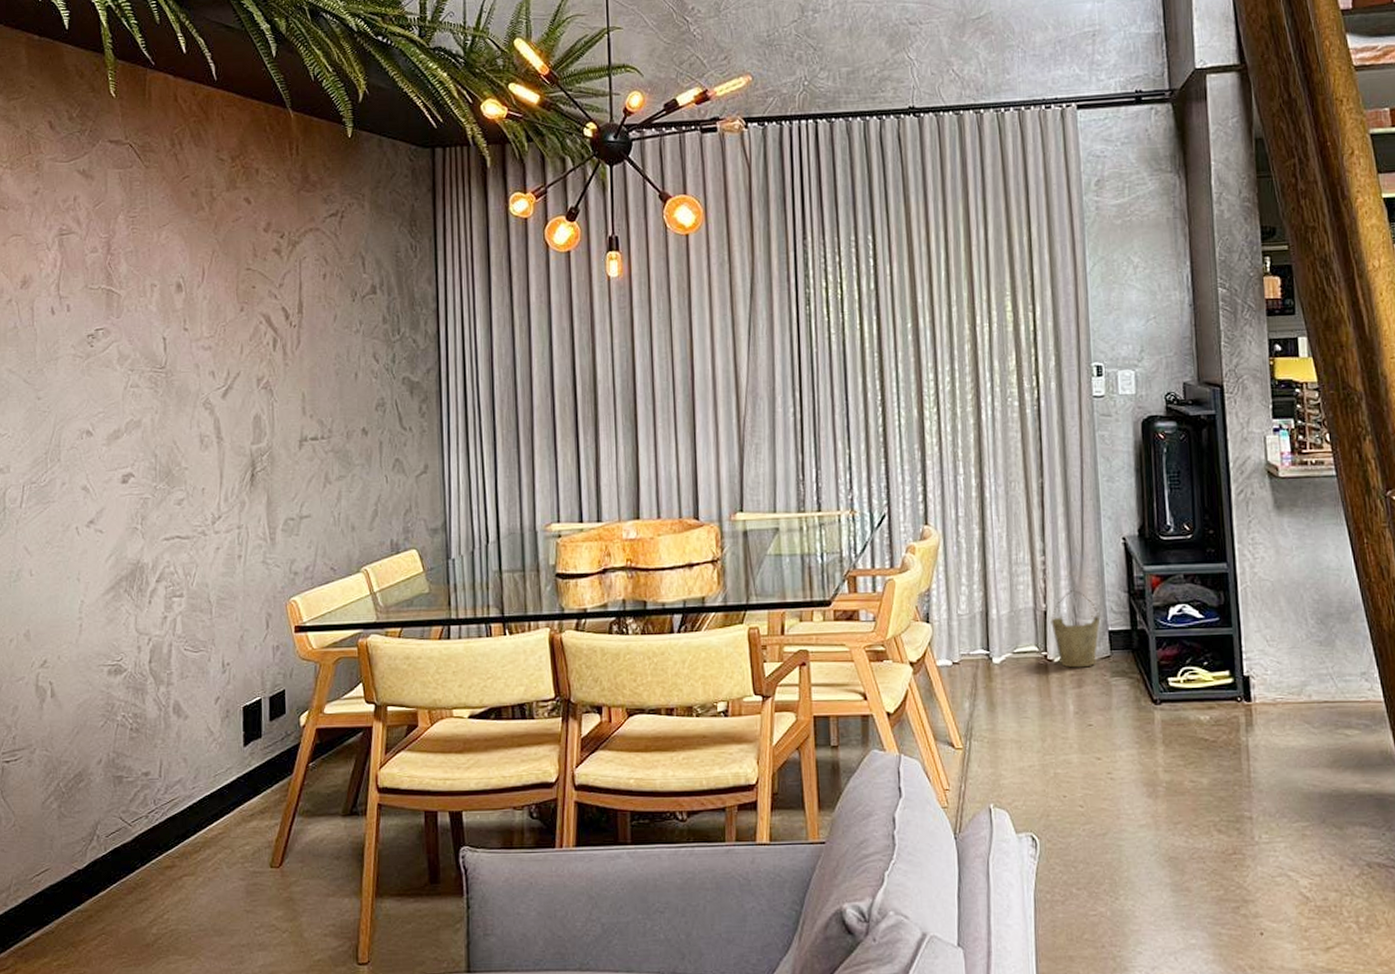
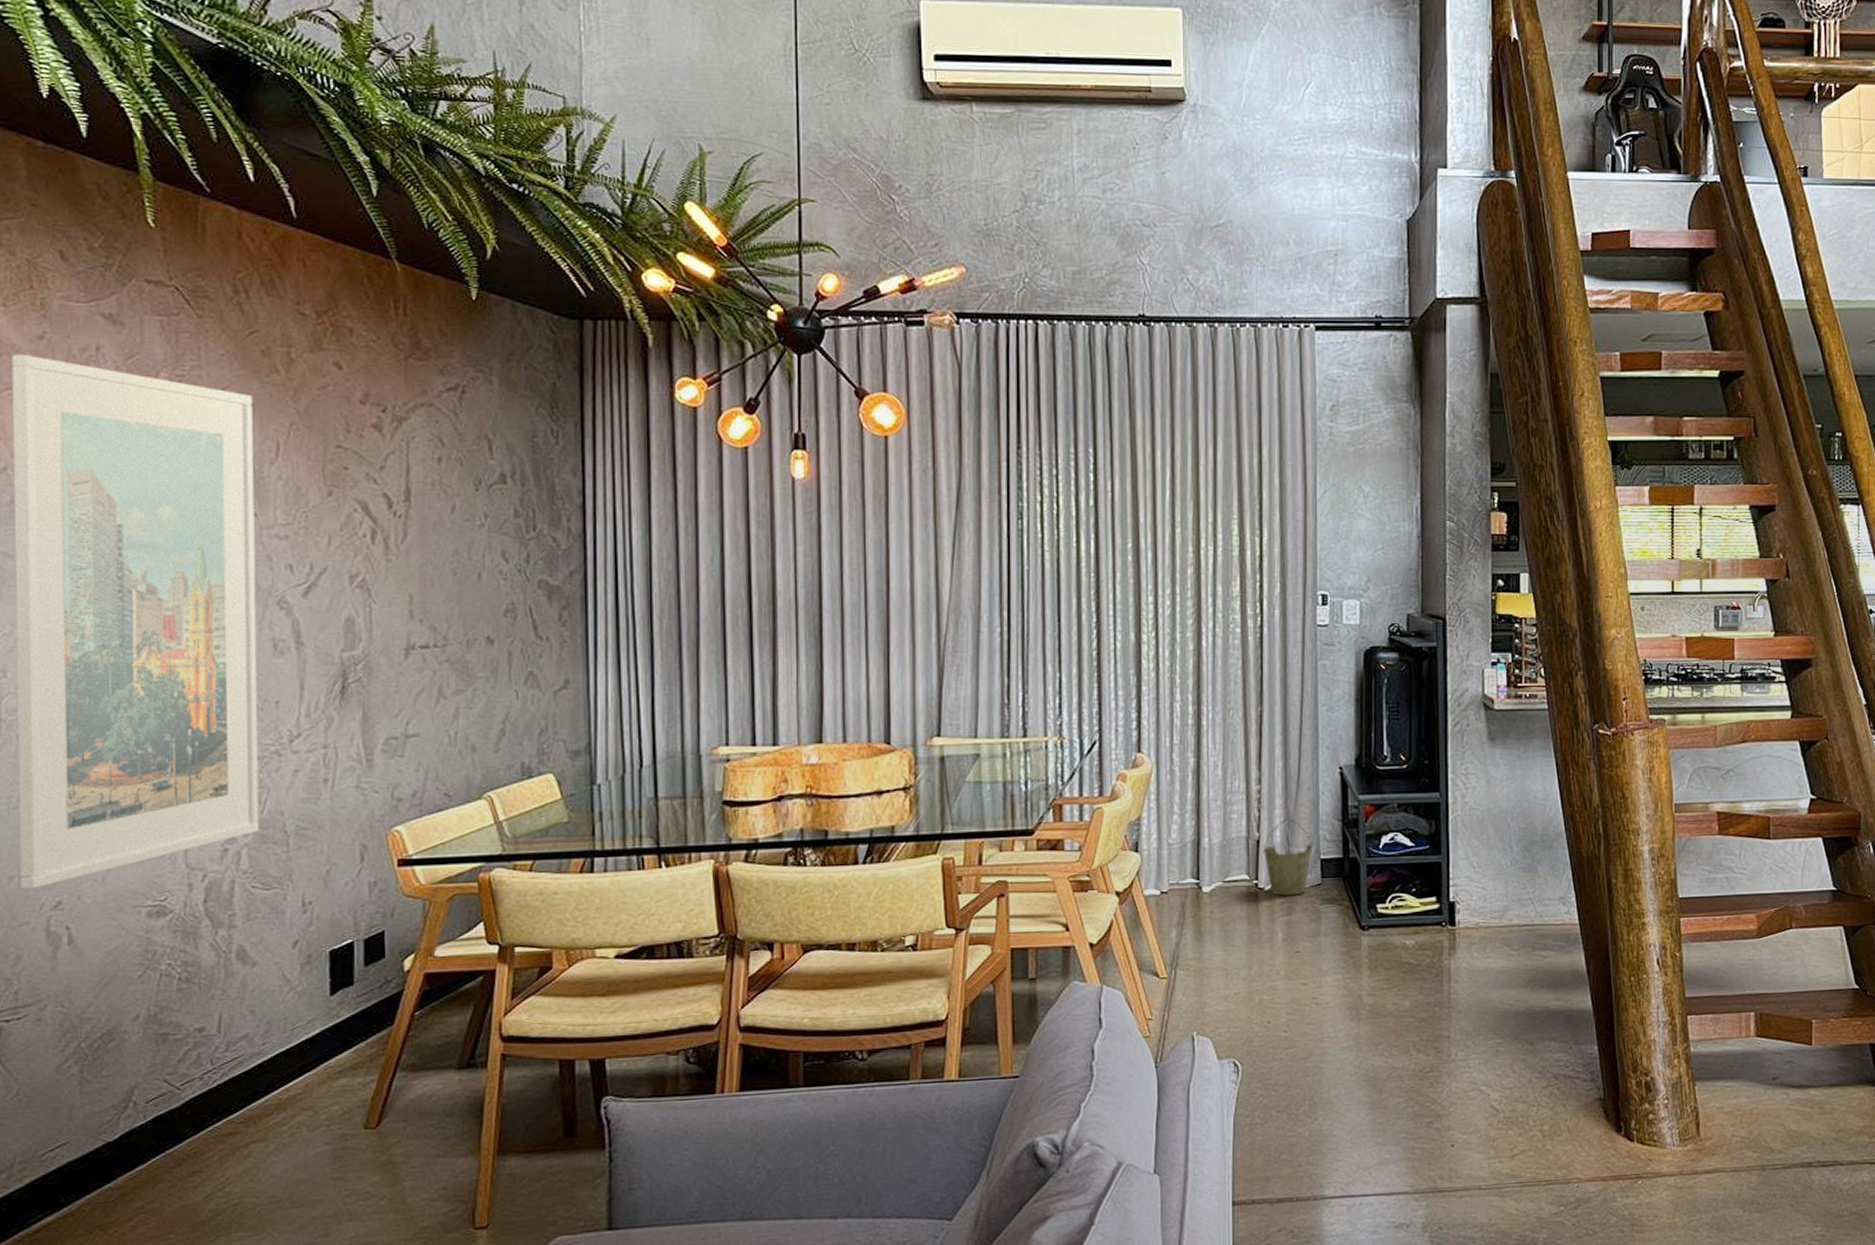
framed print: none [15,207,190,651] -> present [12,354,259,890]

